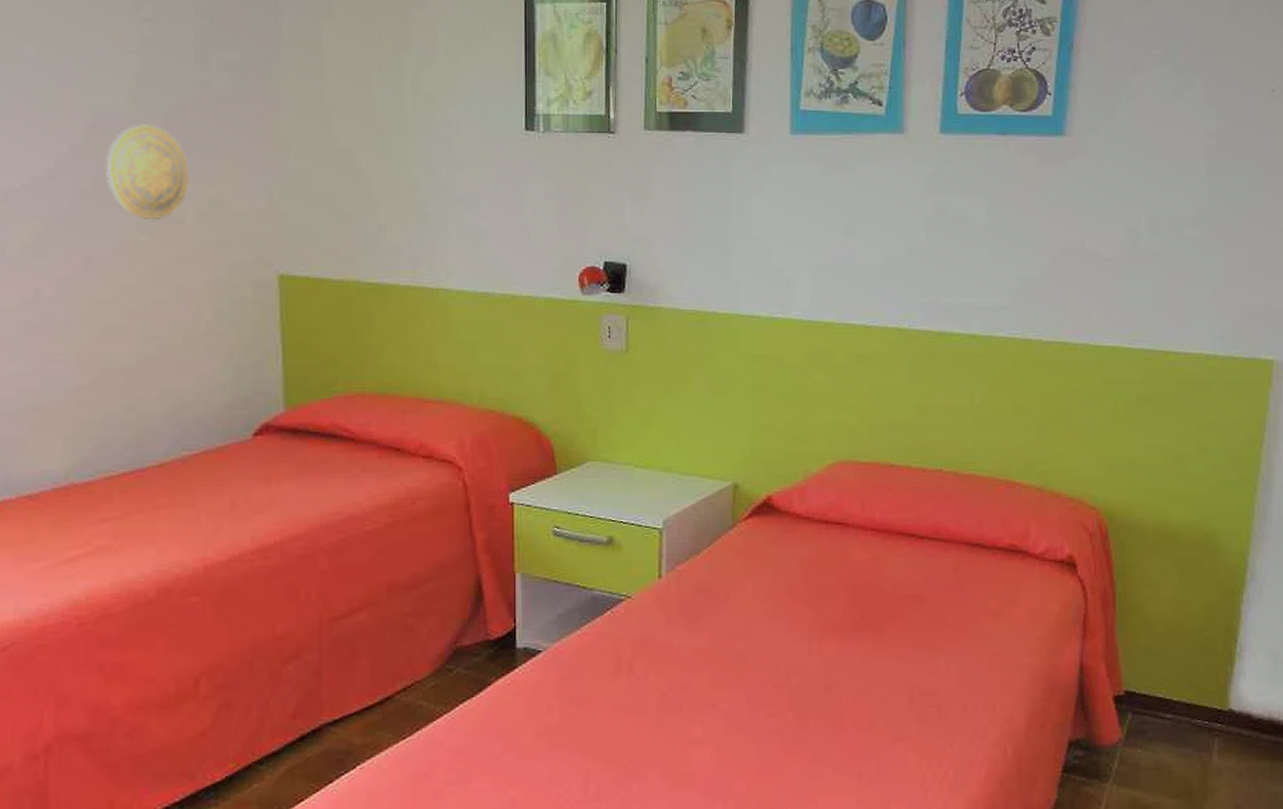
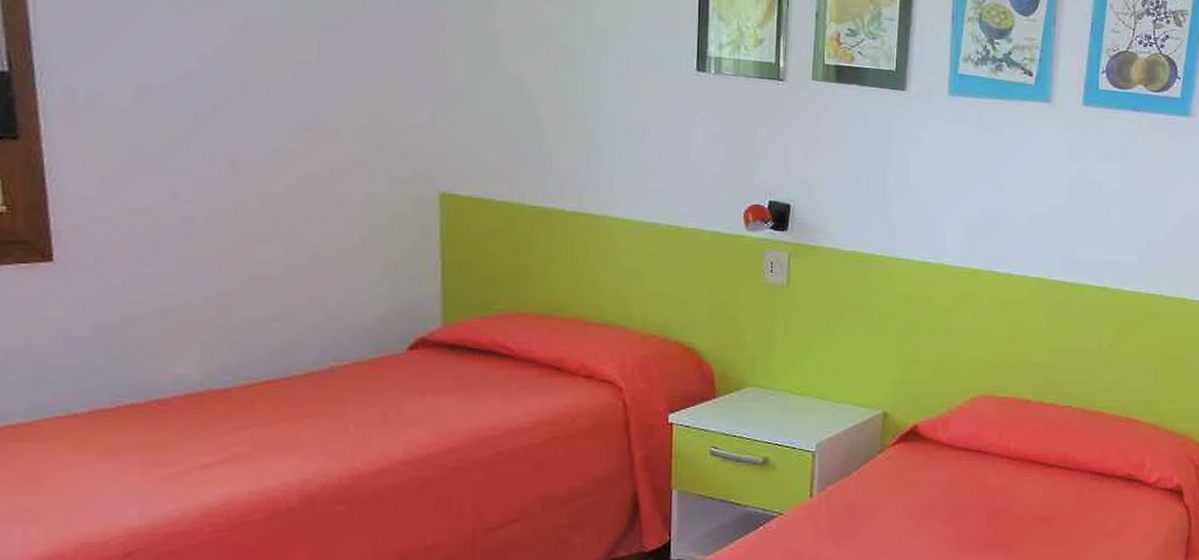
decorative plate: present [106,125,190,221] -> none [255,32,348,130]

